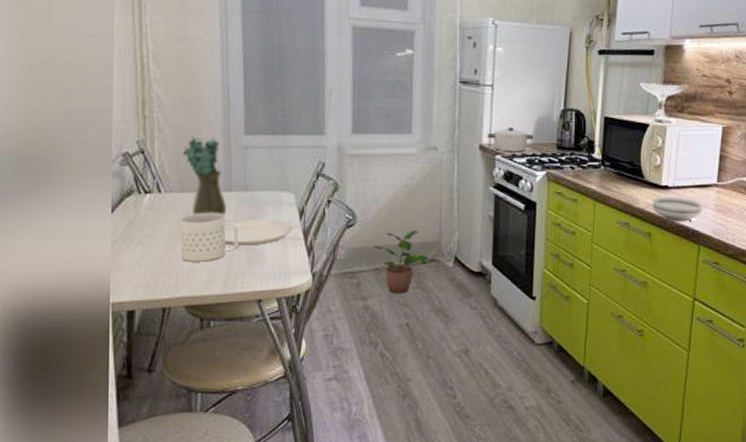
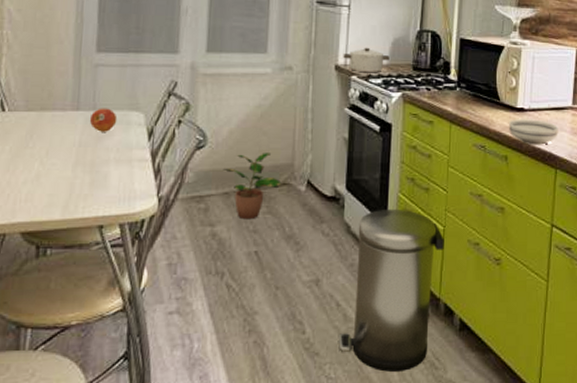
mug: present [179,212,239,262] -> none [21,132,84,185]
vase: present [182,135,226,215] -> none [30,52,72,136]
plate: present [224,220,292,246] -> none [67,140,140,168]
fruit: none [242,188,269,212] -> present [89,108,118,132]
pedal bin: none [487,283,588,433] -> present [338,208,444,372]

